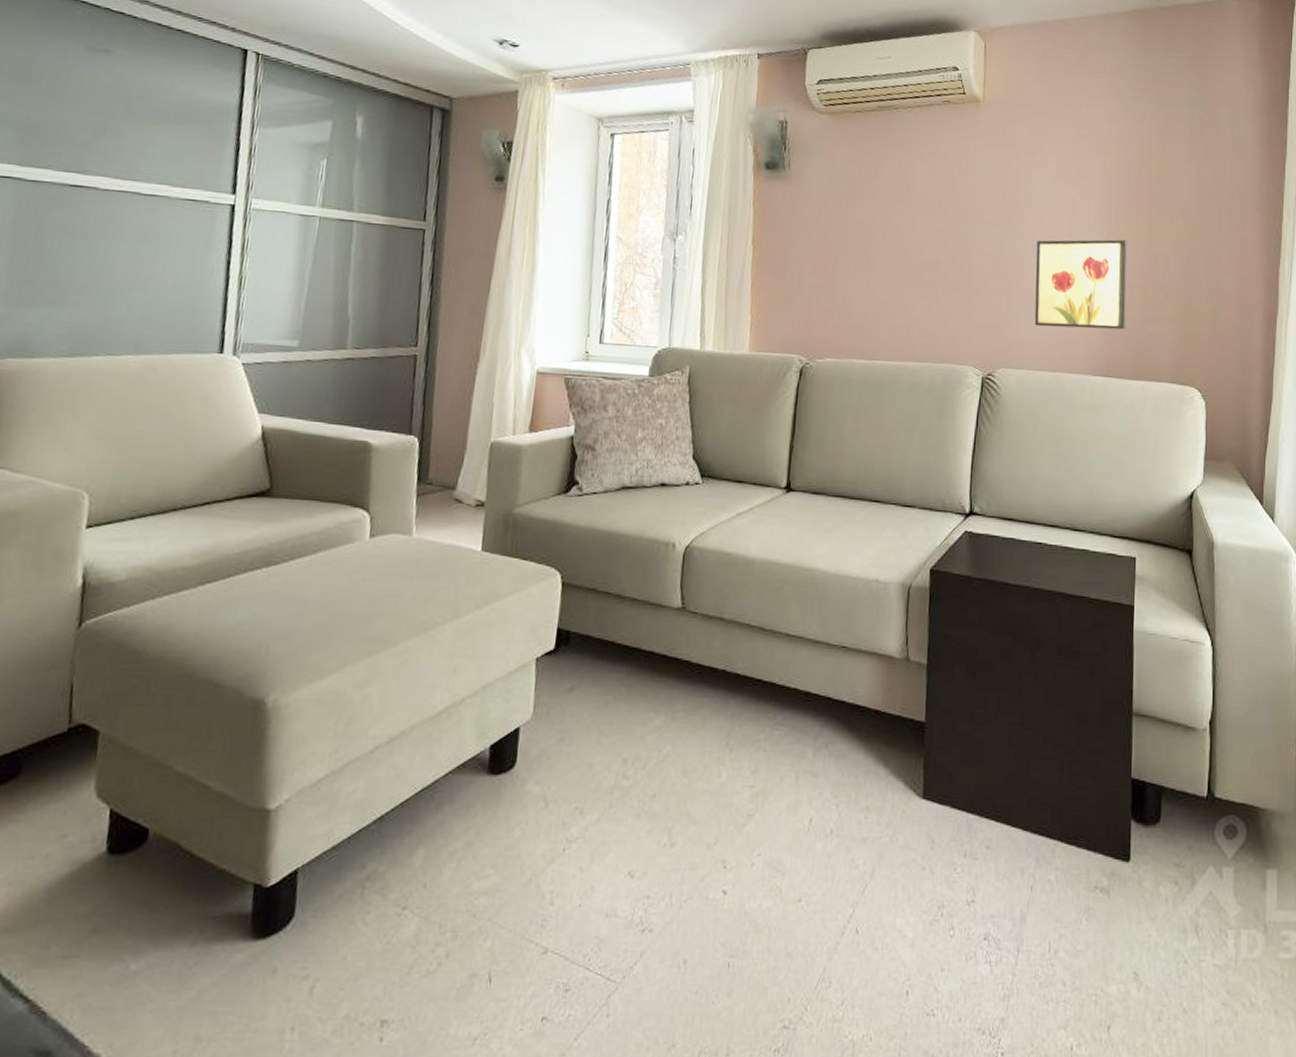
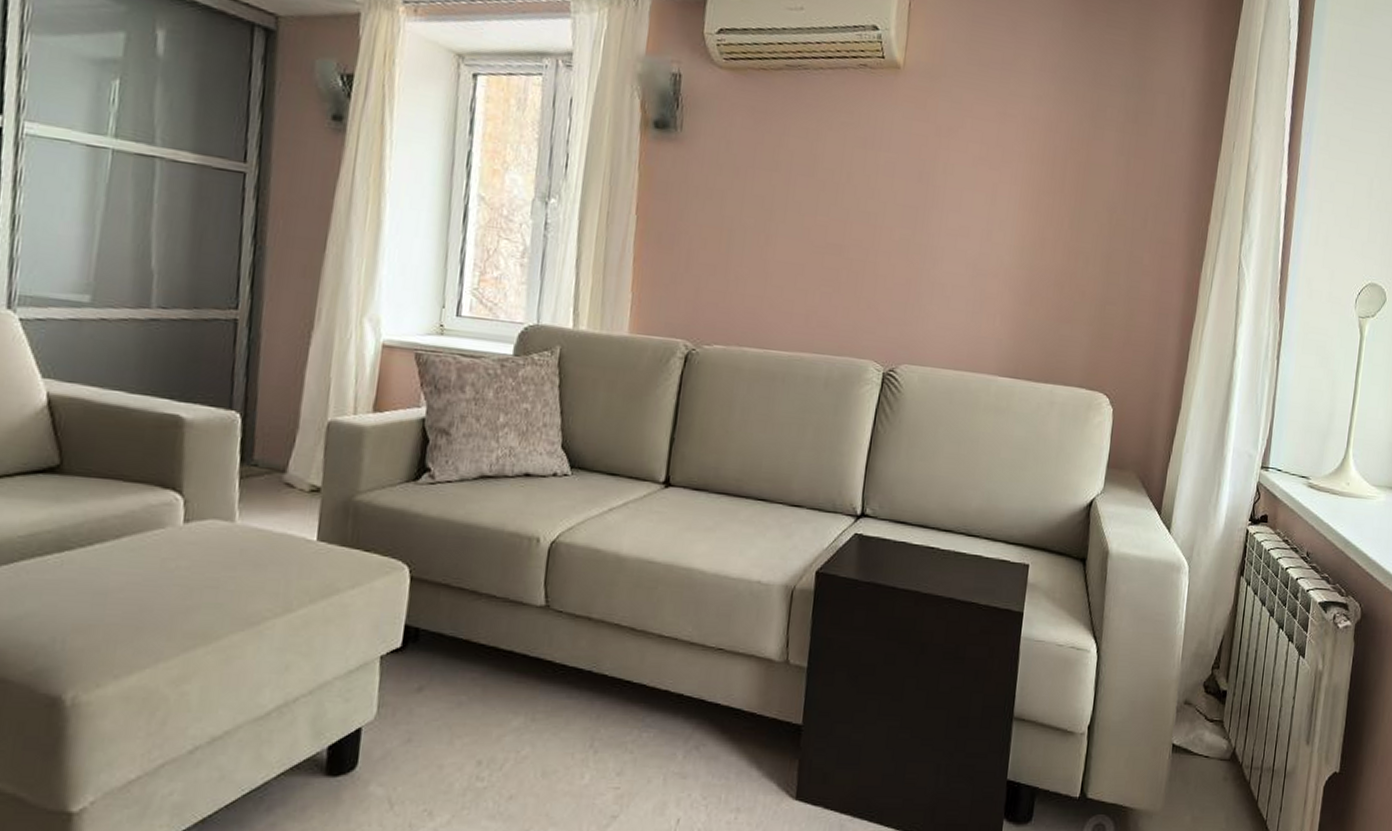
wall art: present [1034,239,1127,330] -> none [942,228,1047,330]

